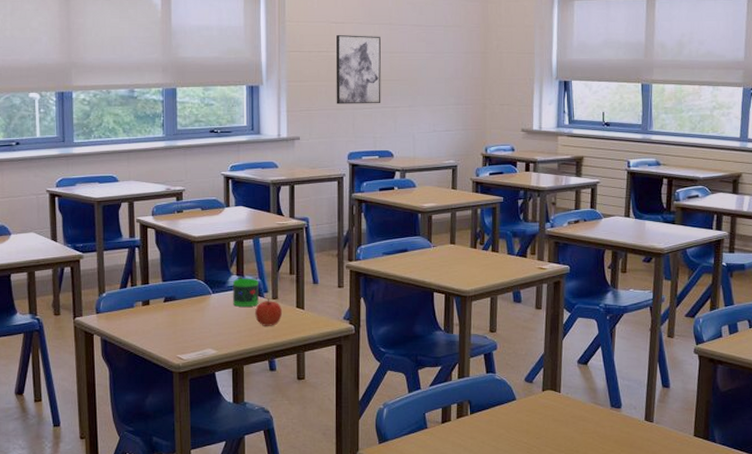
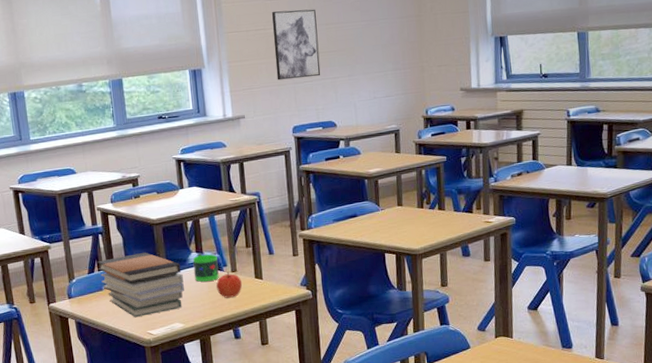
book stack: none [131,270,221,340] -> present [97,252,184,318]

